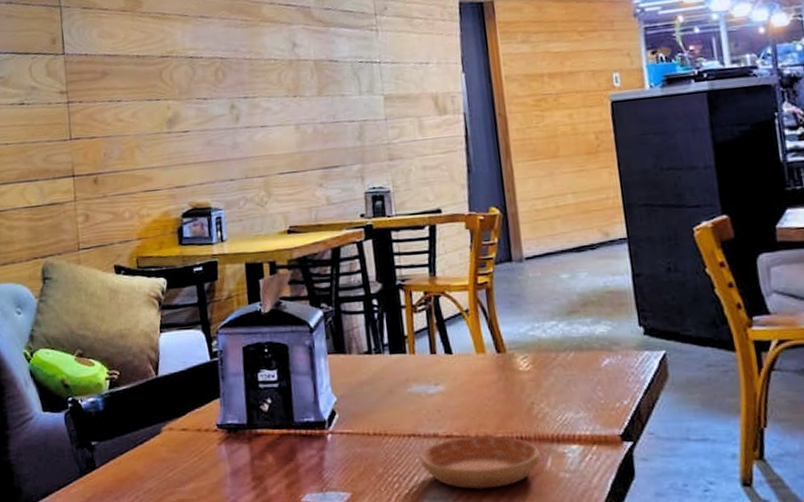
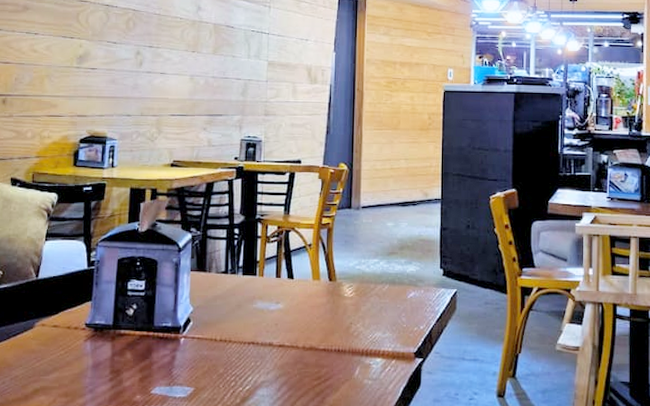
saucer: present [419,436,541,490] -> none [255,347,351,390]

